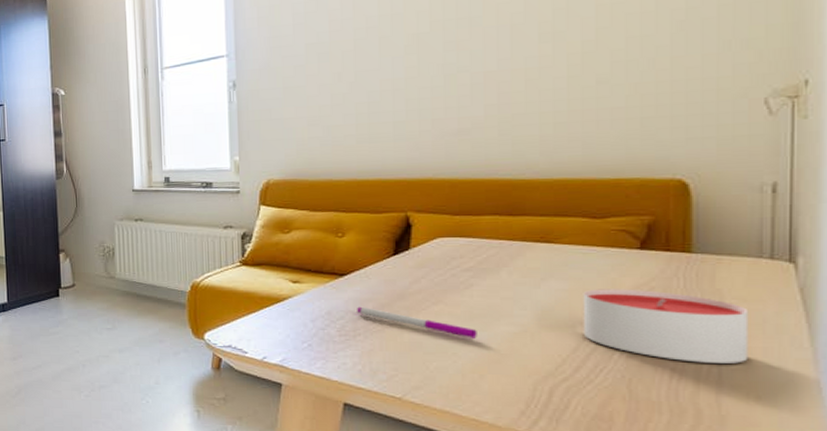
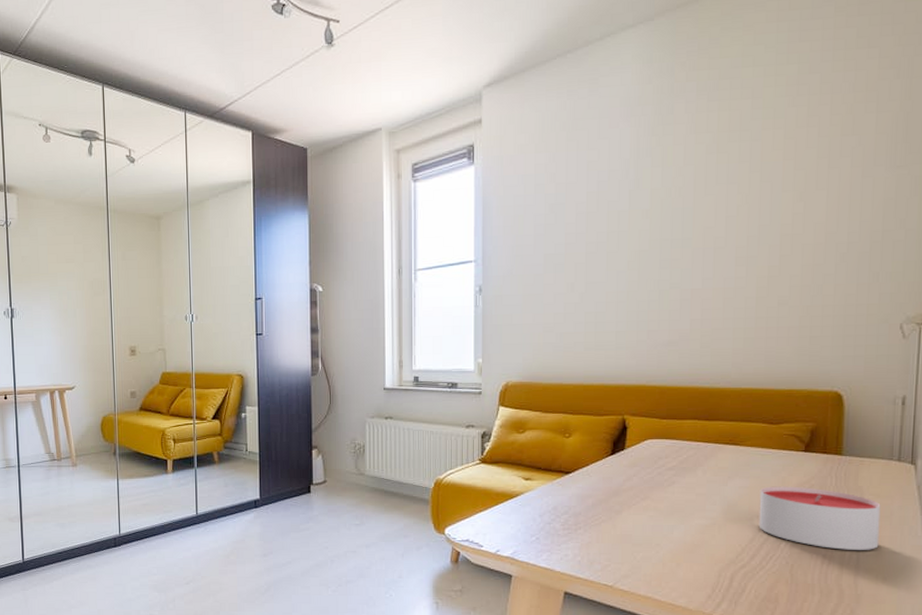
pen: present [357,306,477,338] -> none [579,502,676,531]

